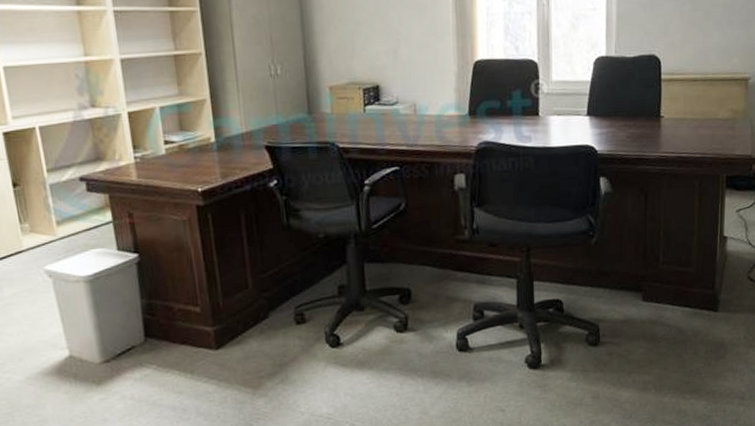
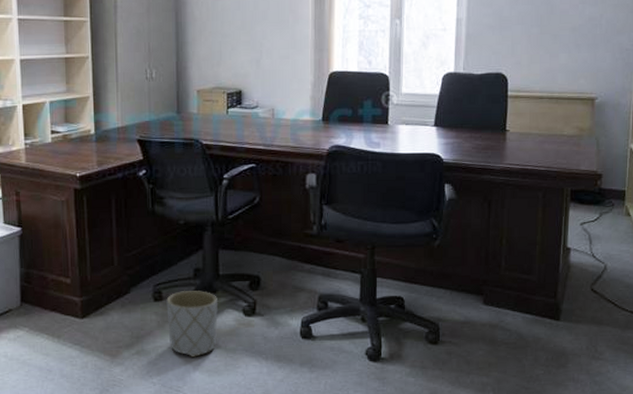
planter: none [310,309,367,382] -> present [166,290,219,357]

